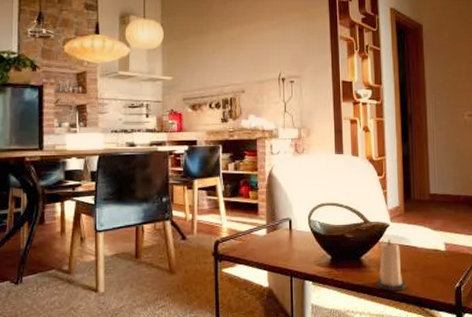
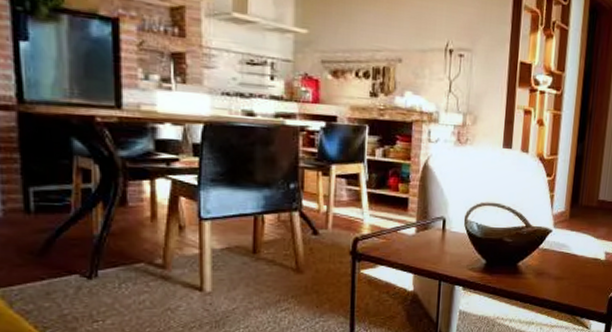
candle: present [376,240,406,291] -> none [530,246,561,299]

